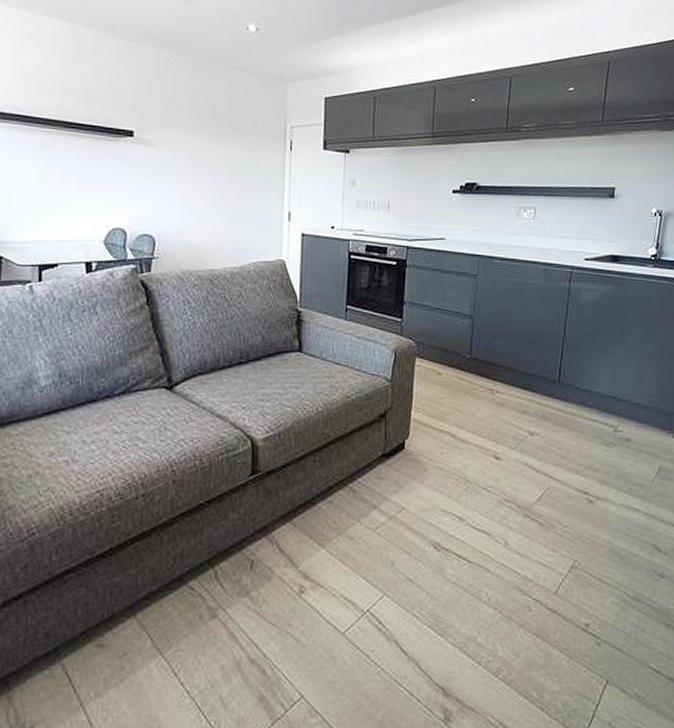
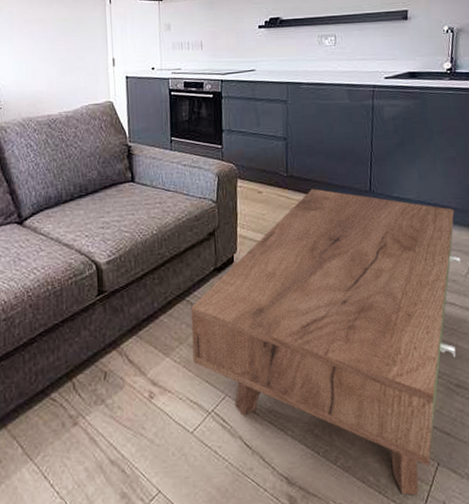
coffee table: none [351,374,649,714] -> present [190,188,461,495]

